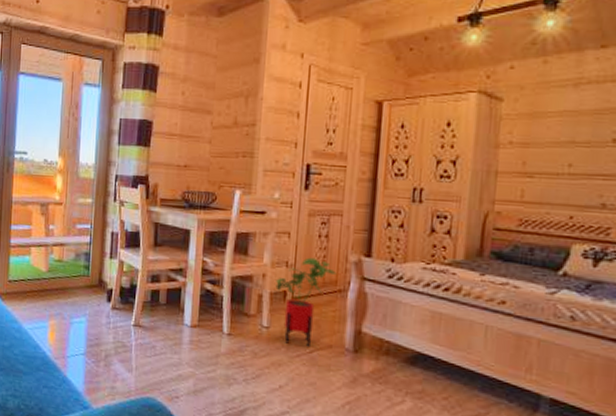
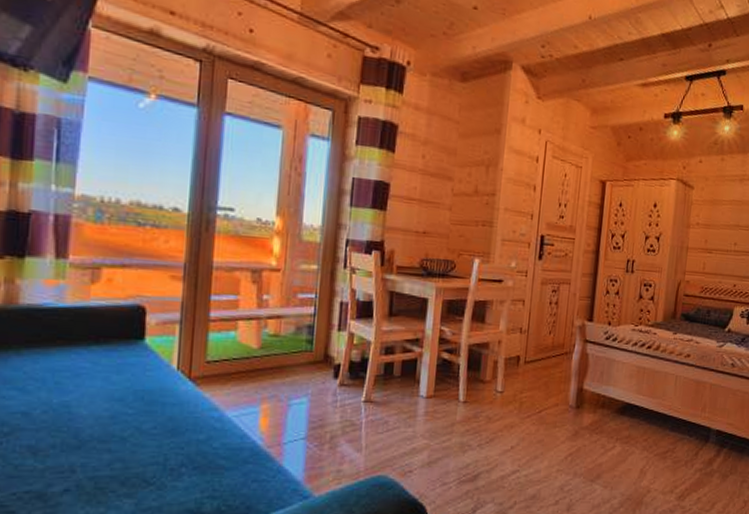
house plant: present [275,257,337,348] -> none [510,323,564,408]

